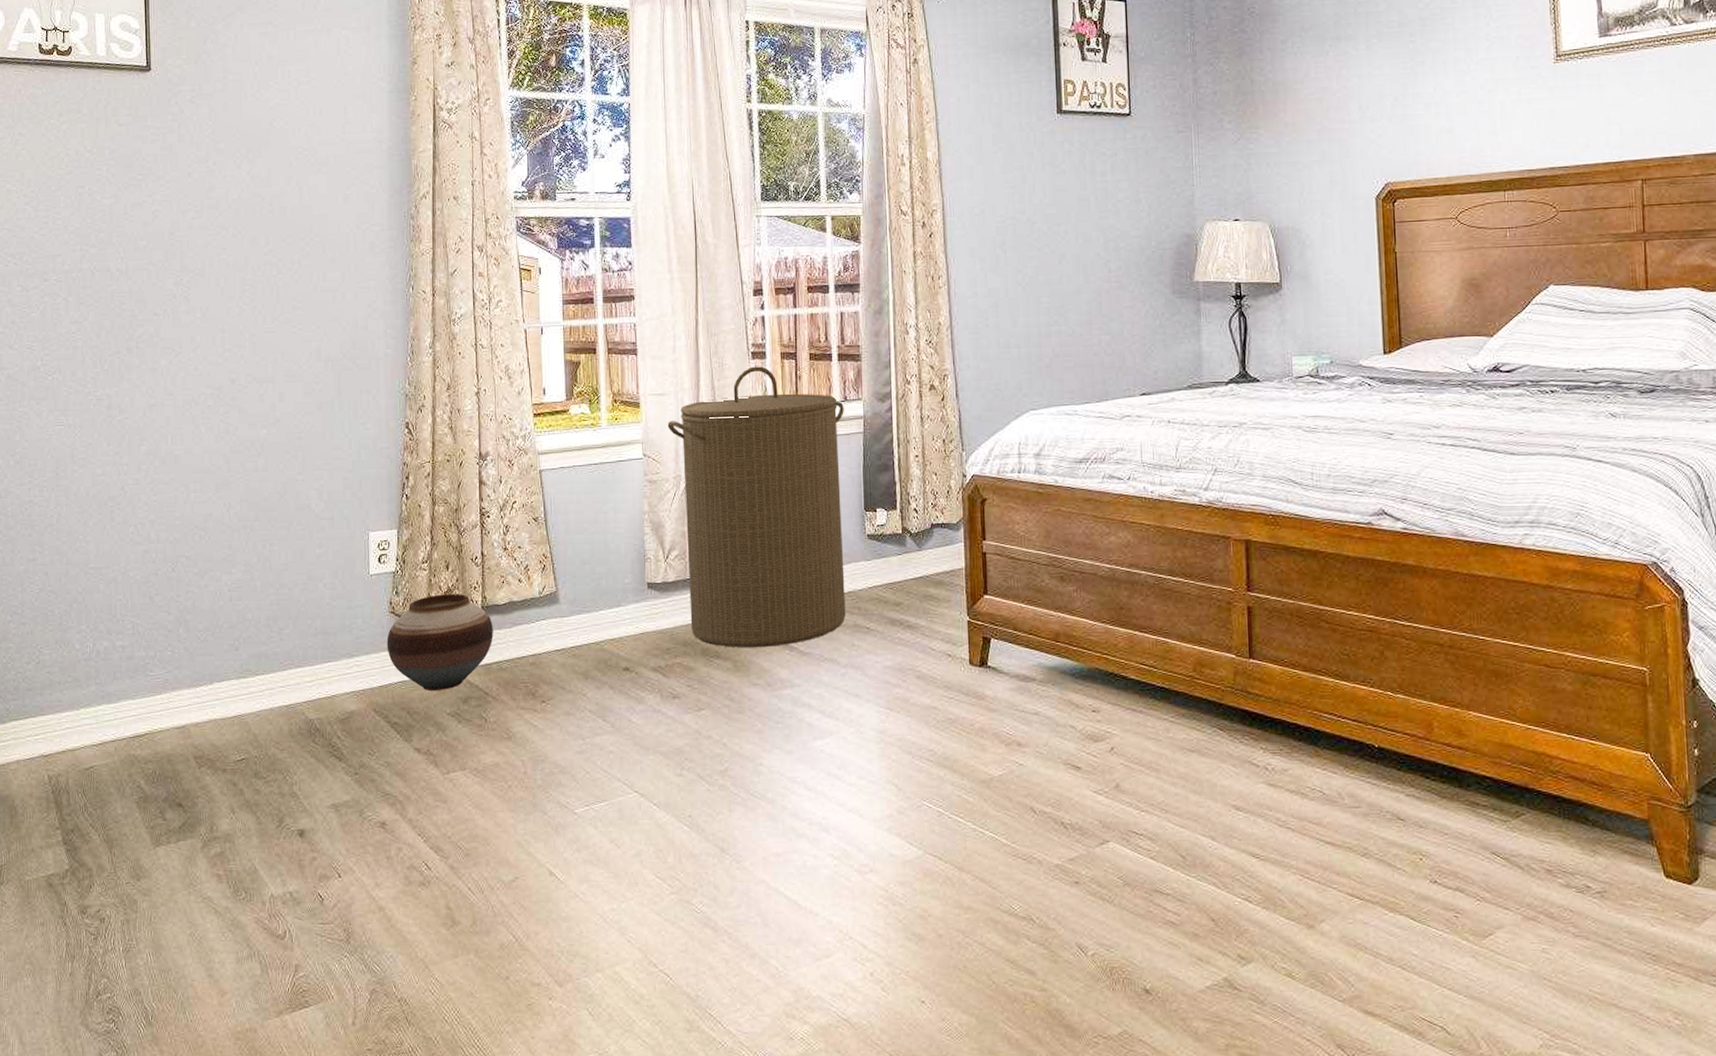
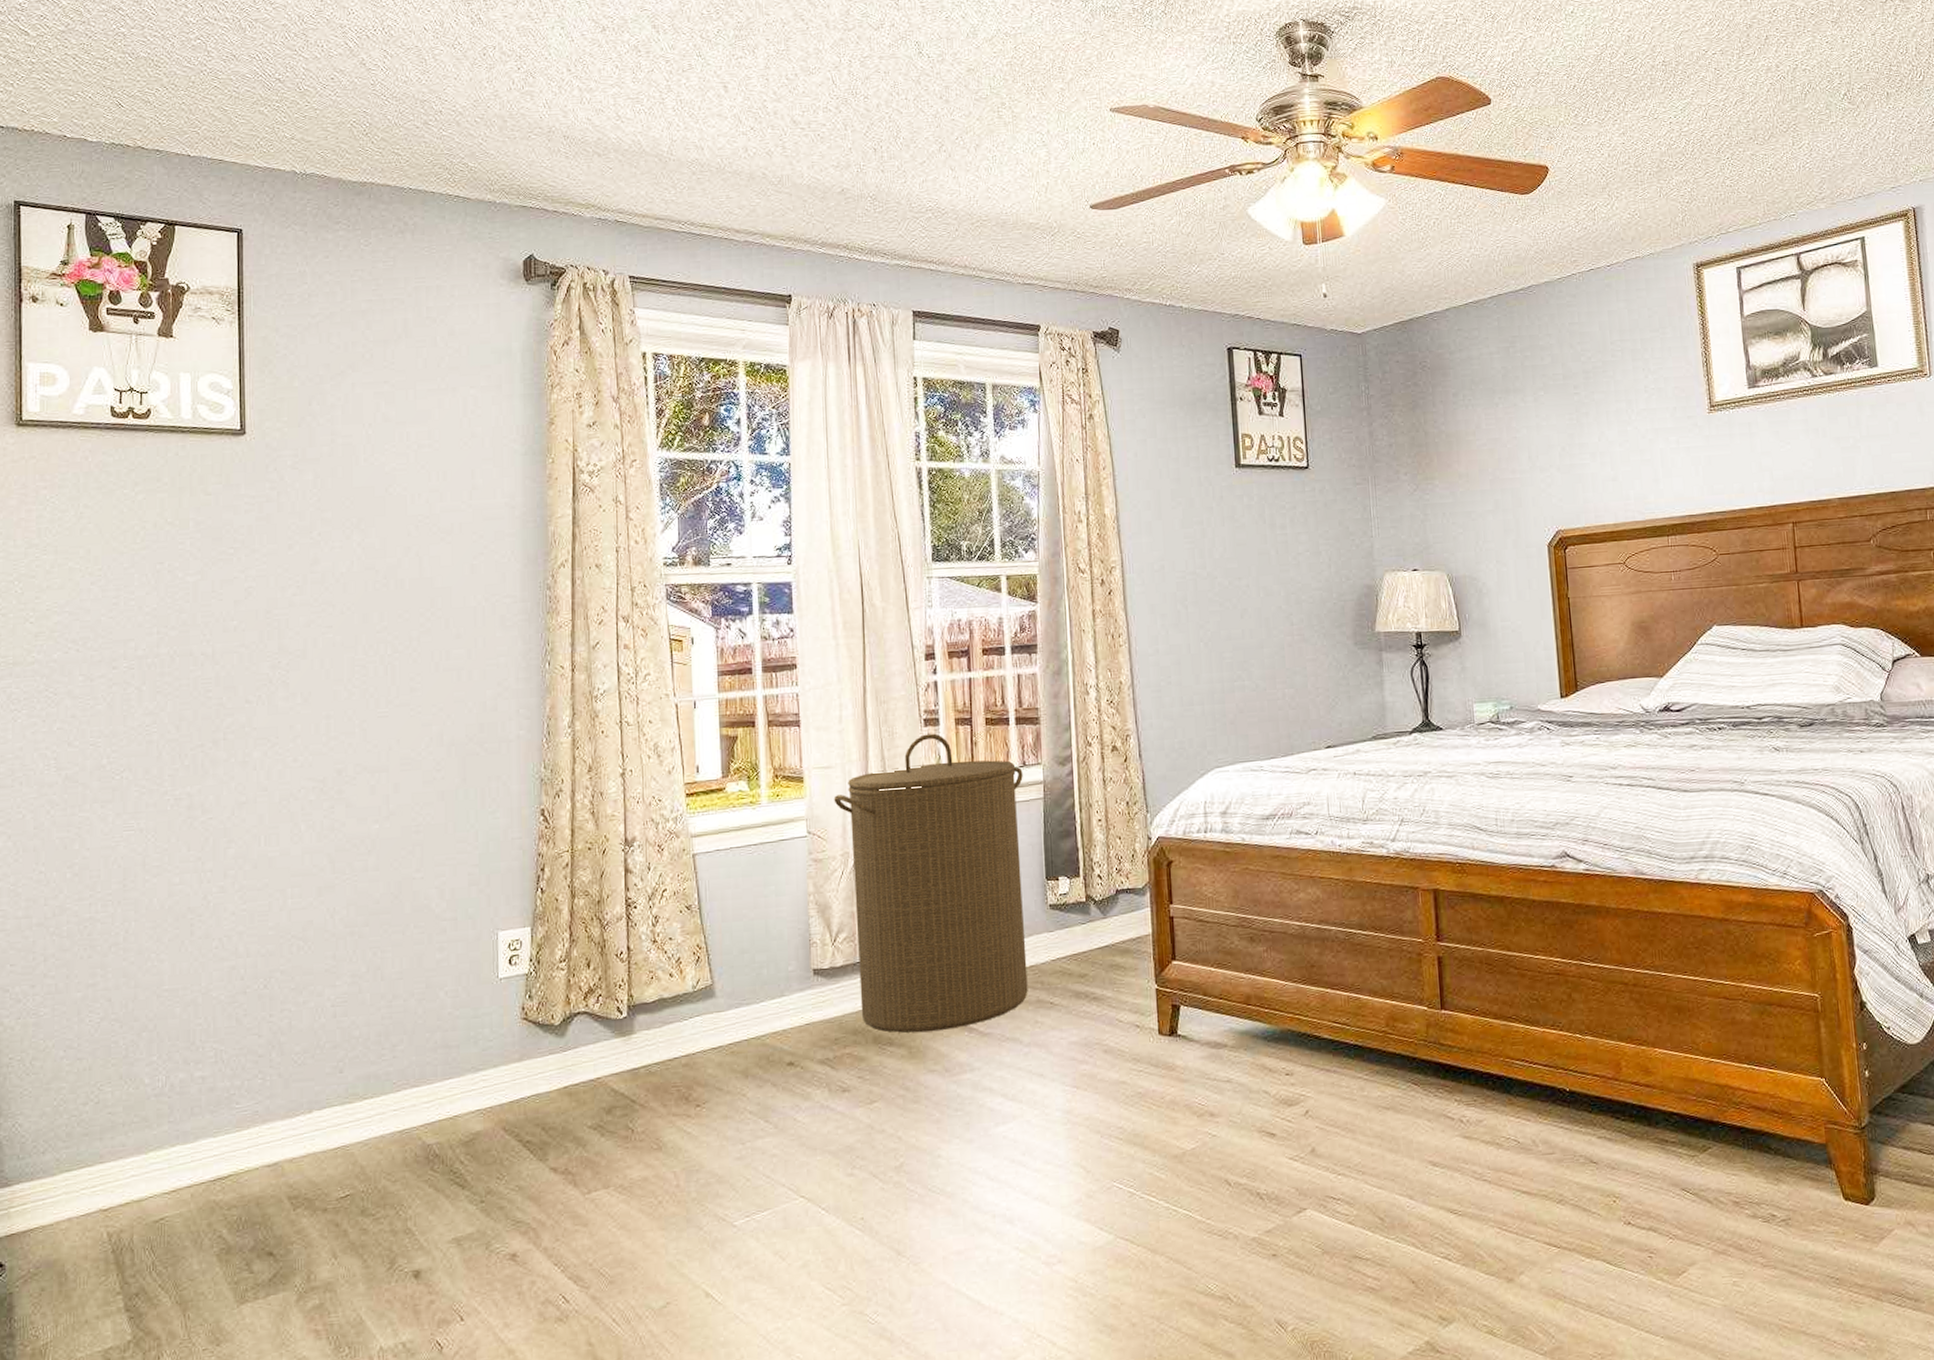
vase: present [387,594,493,691] -> none [518,993,641,1103]

